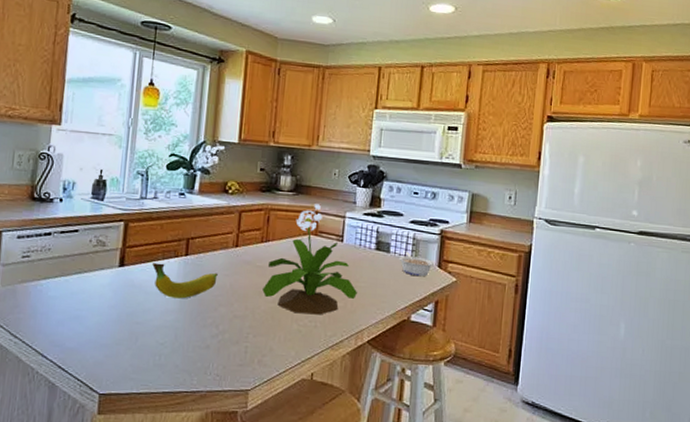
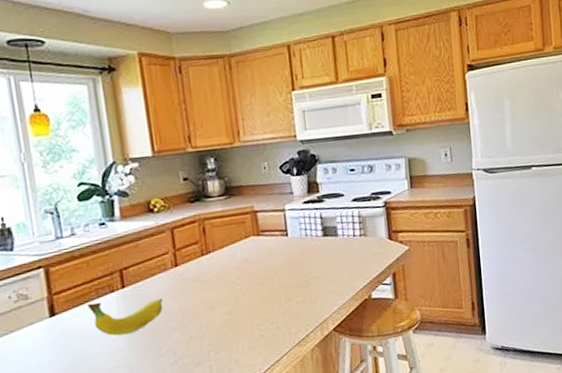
potted flower: present [262,204,357,315] -> none [214,202,313,320]
legume: present [399,252,435,277] -> none [348,231,385,254]

